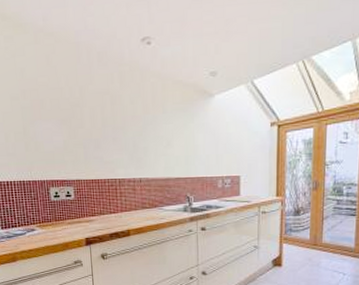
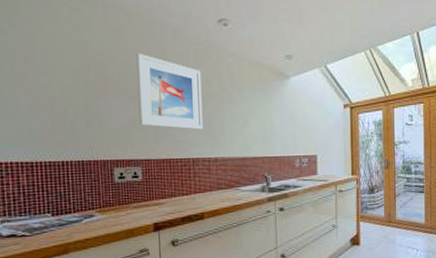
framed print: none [65,77,128,152] -> present [136,53,203,130]

